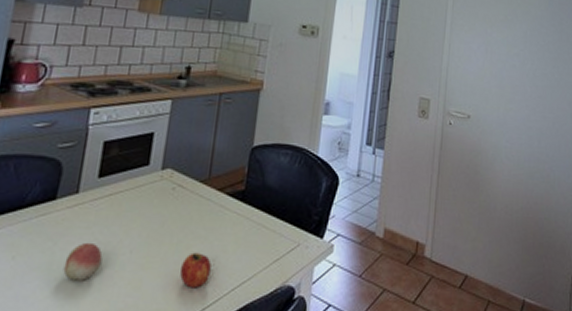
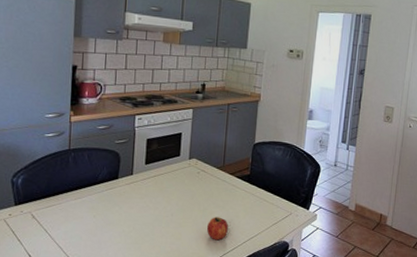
fruit: present [63,242,103,281] -> none [128,207,153,233]

